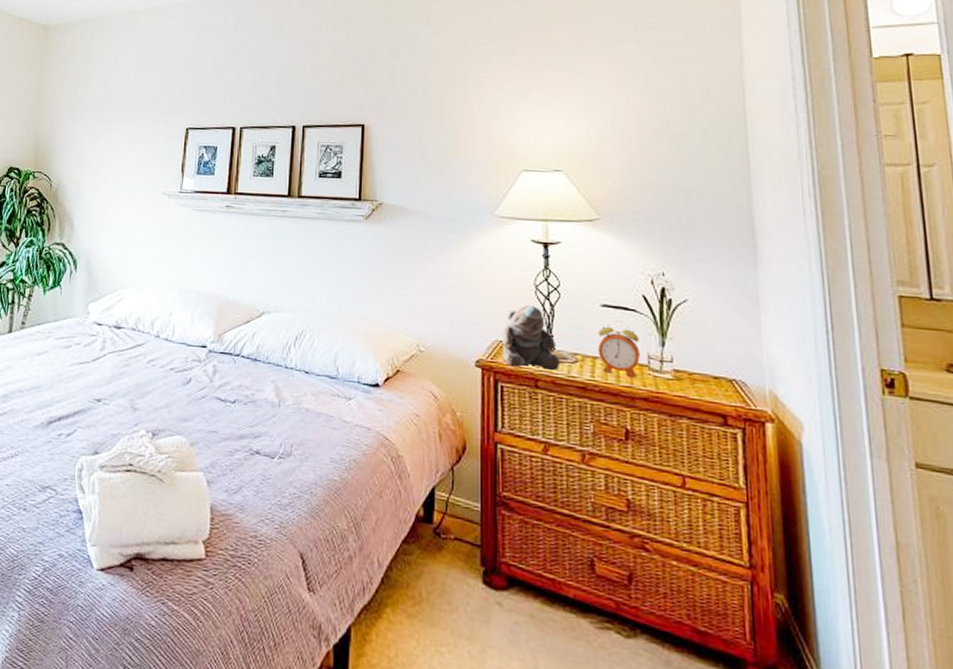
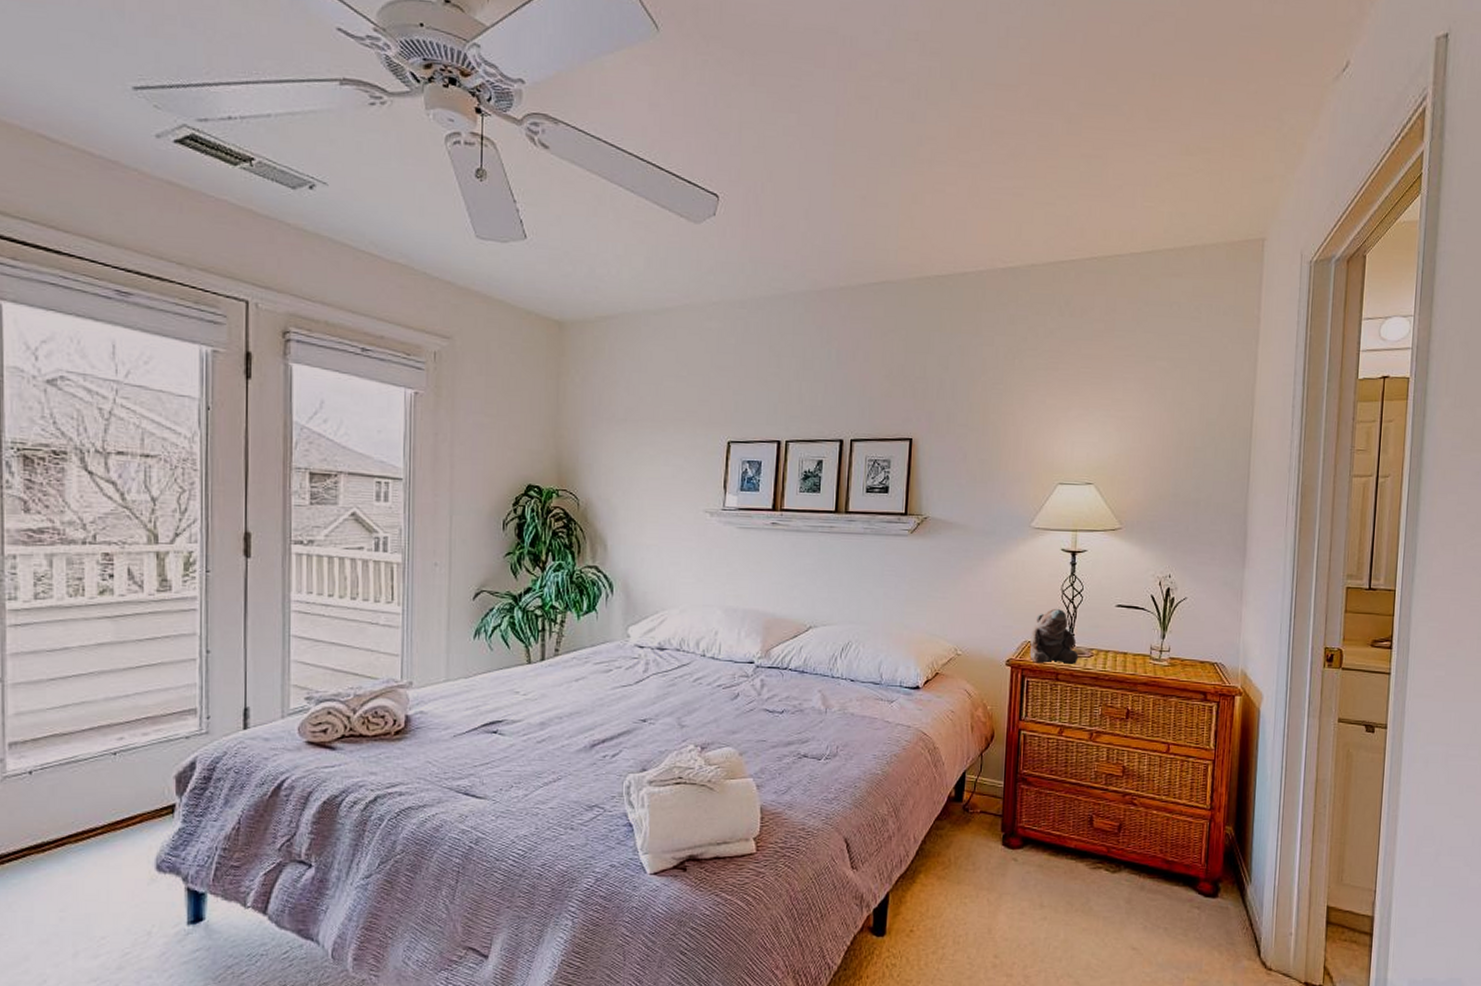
alarm clock: present [598,320,640,377] -> none [1111,618,1145,666]

